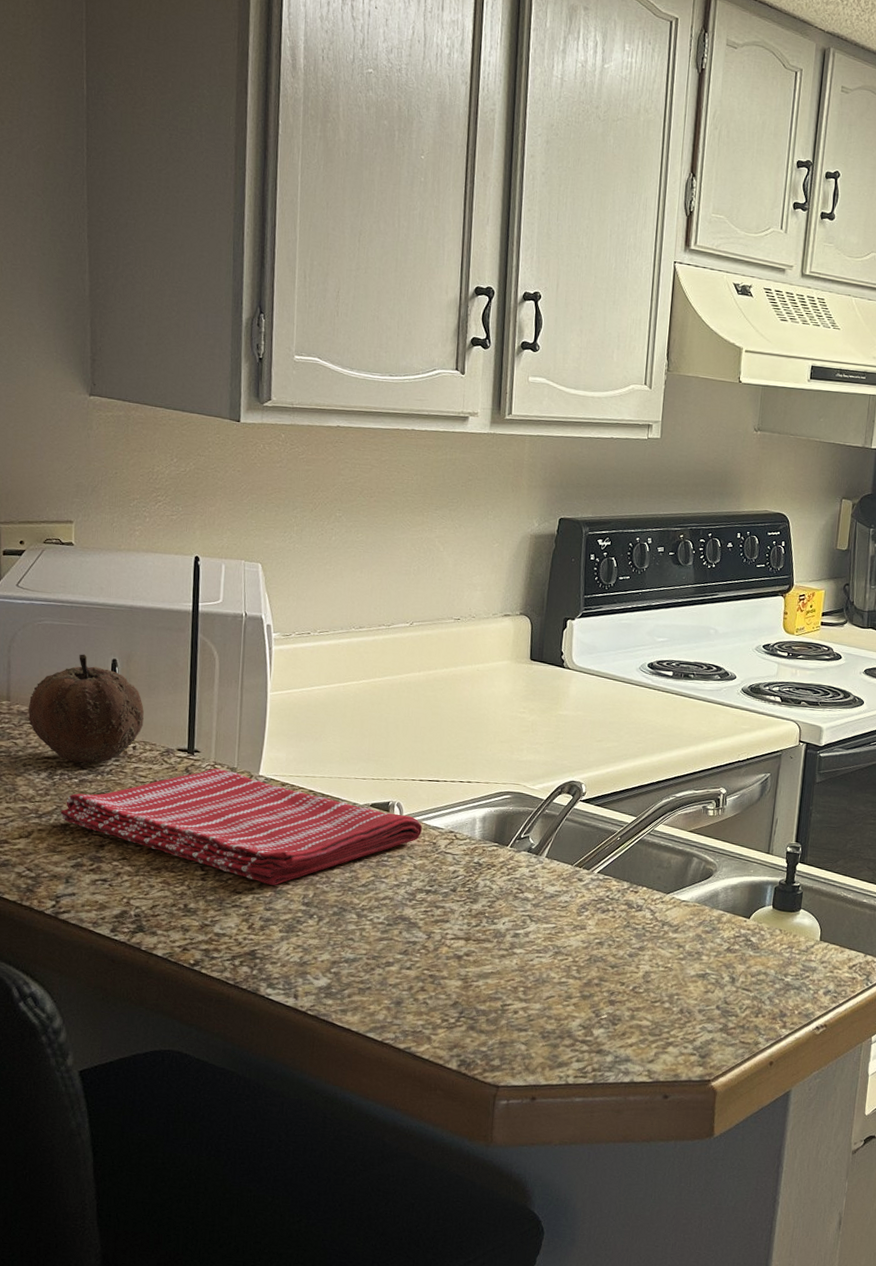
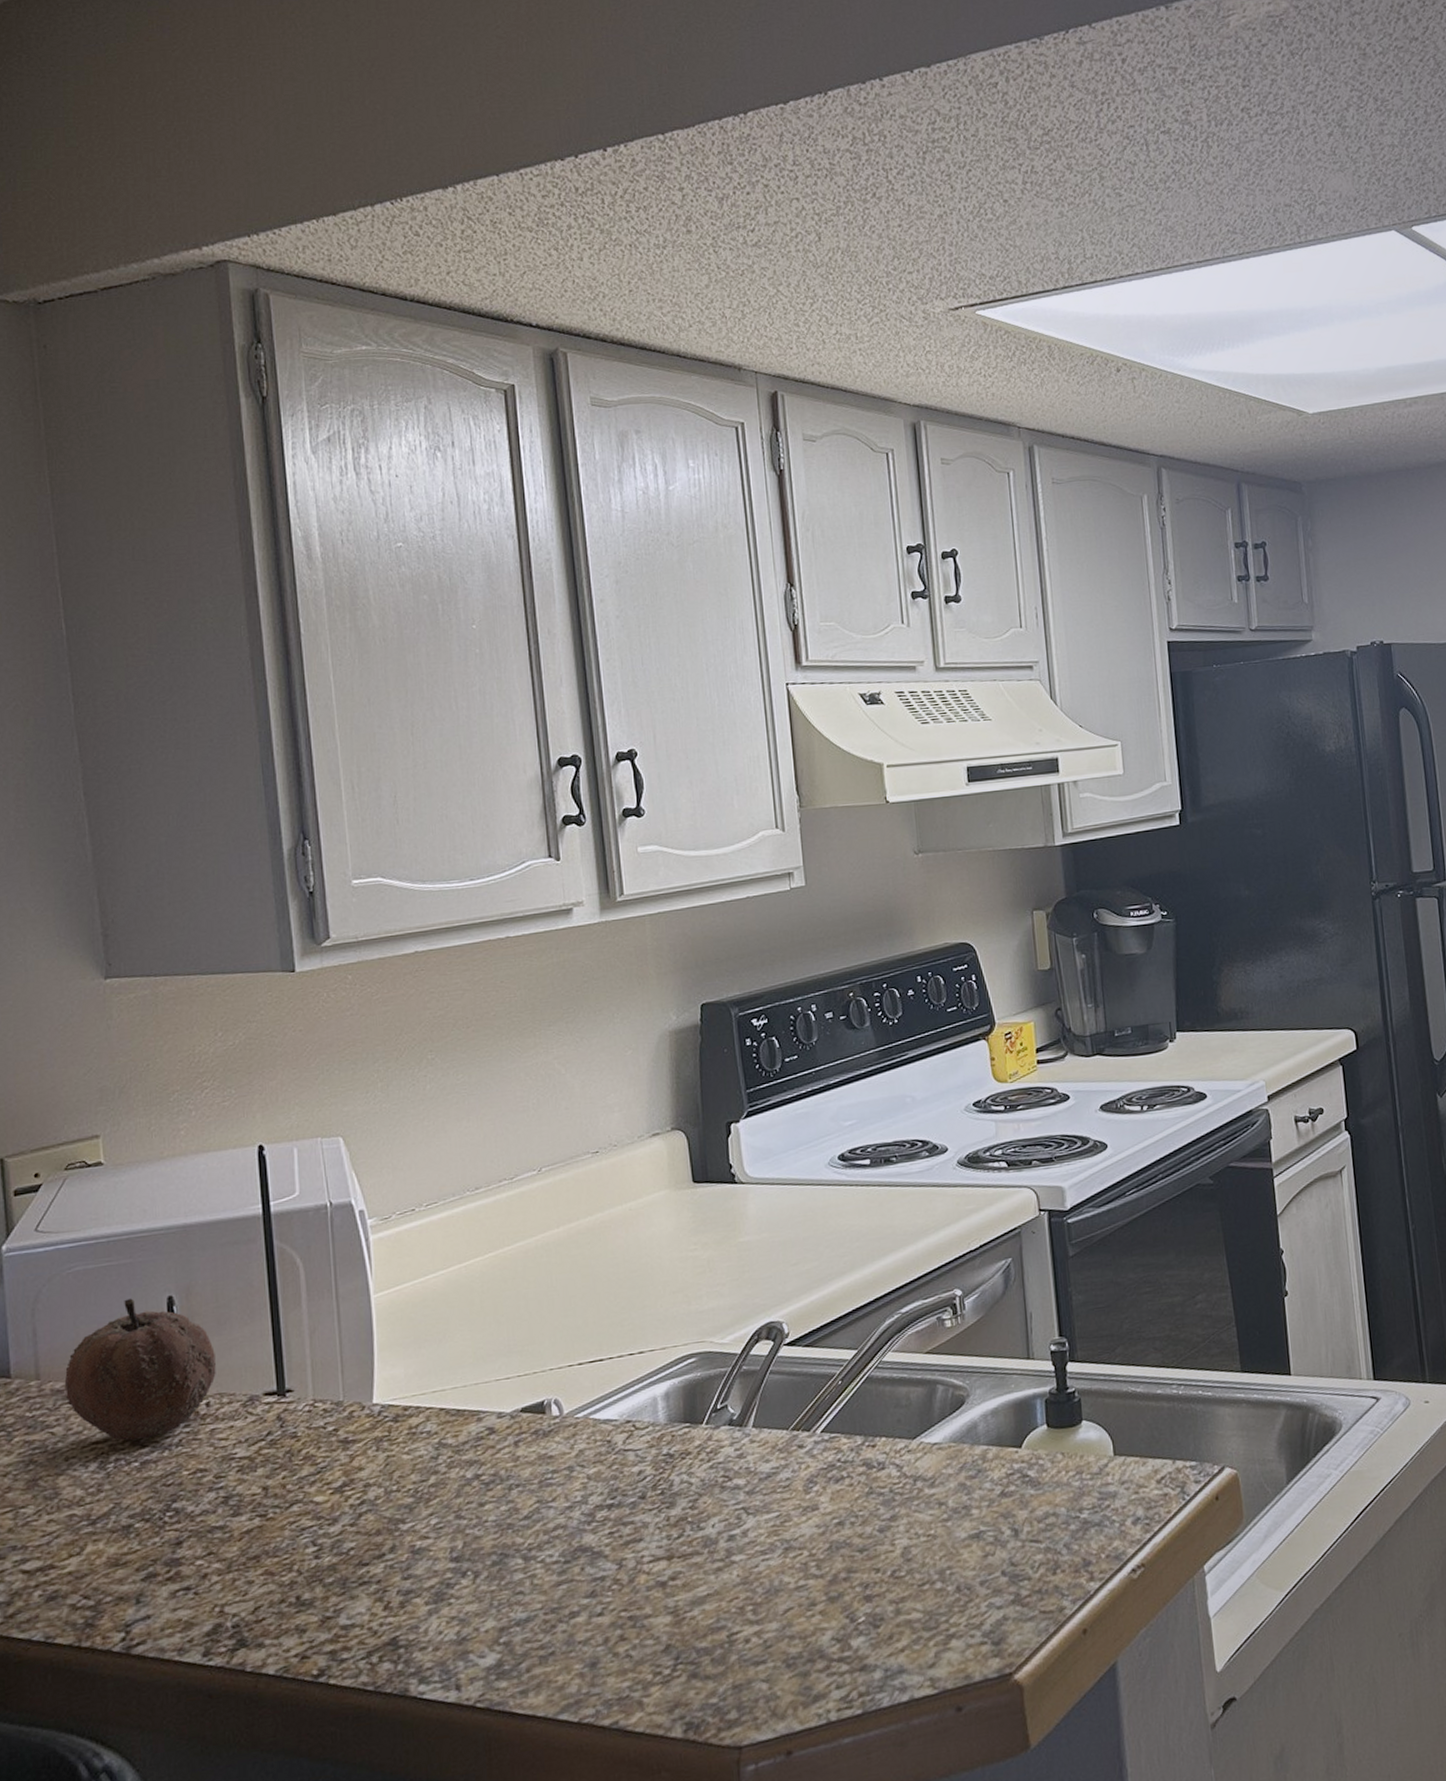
dish towel: present [61,768,422,885] -> none [120,1406,590,1545]

